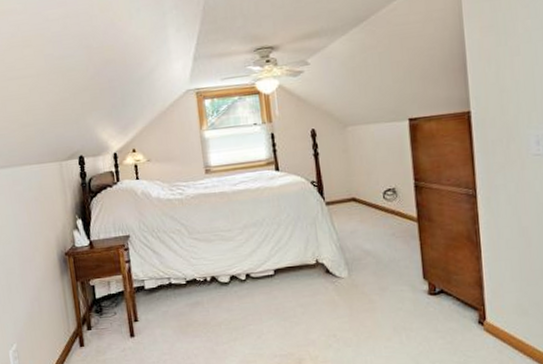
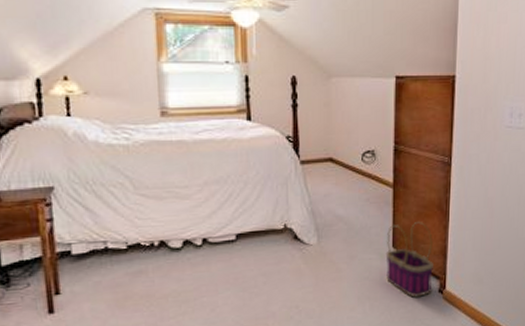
basket: none [416,252,470,329] -> present [385,221,433,298]

